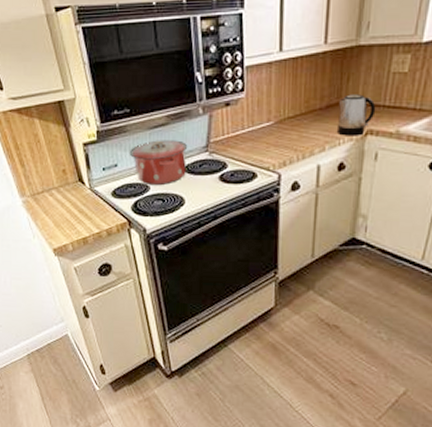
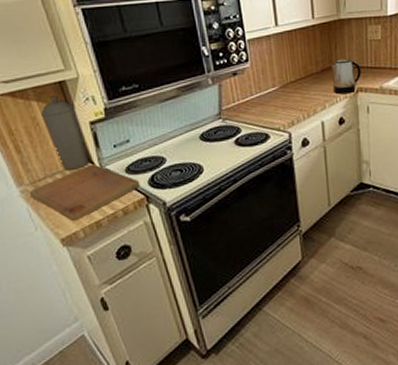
cutting board: none [29,184,124,234] -> present [29,164,140,221]
canister: none [42,115,81,189] -> present [41,96,90,172]
casserole: present [129,140,188,186] -> none [141,110,202,157]

